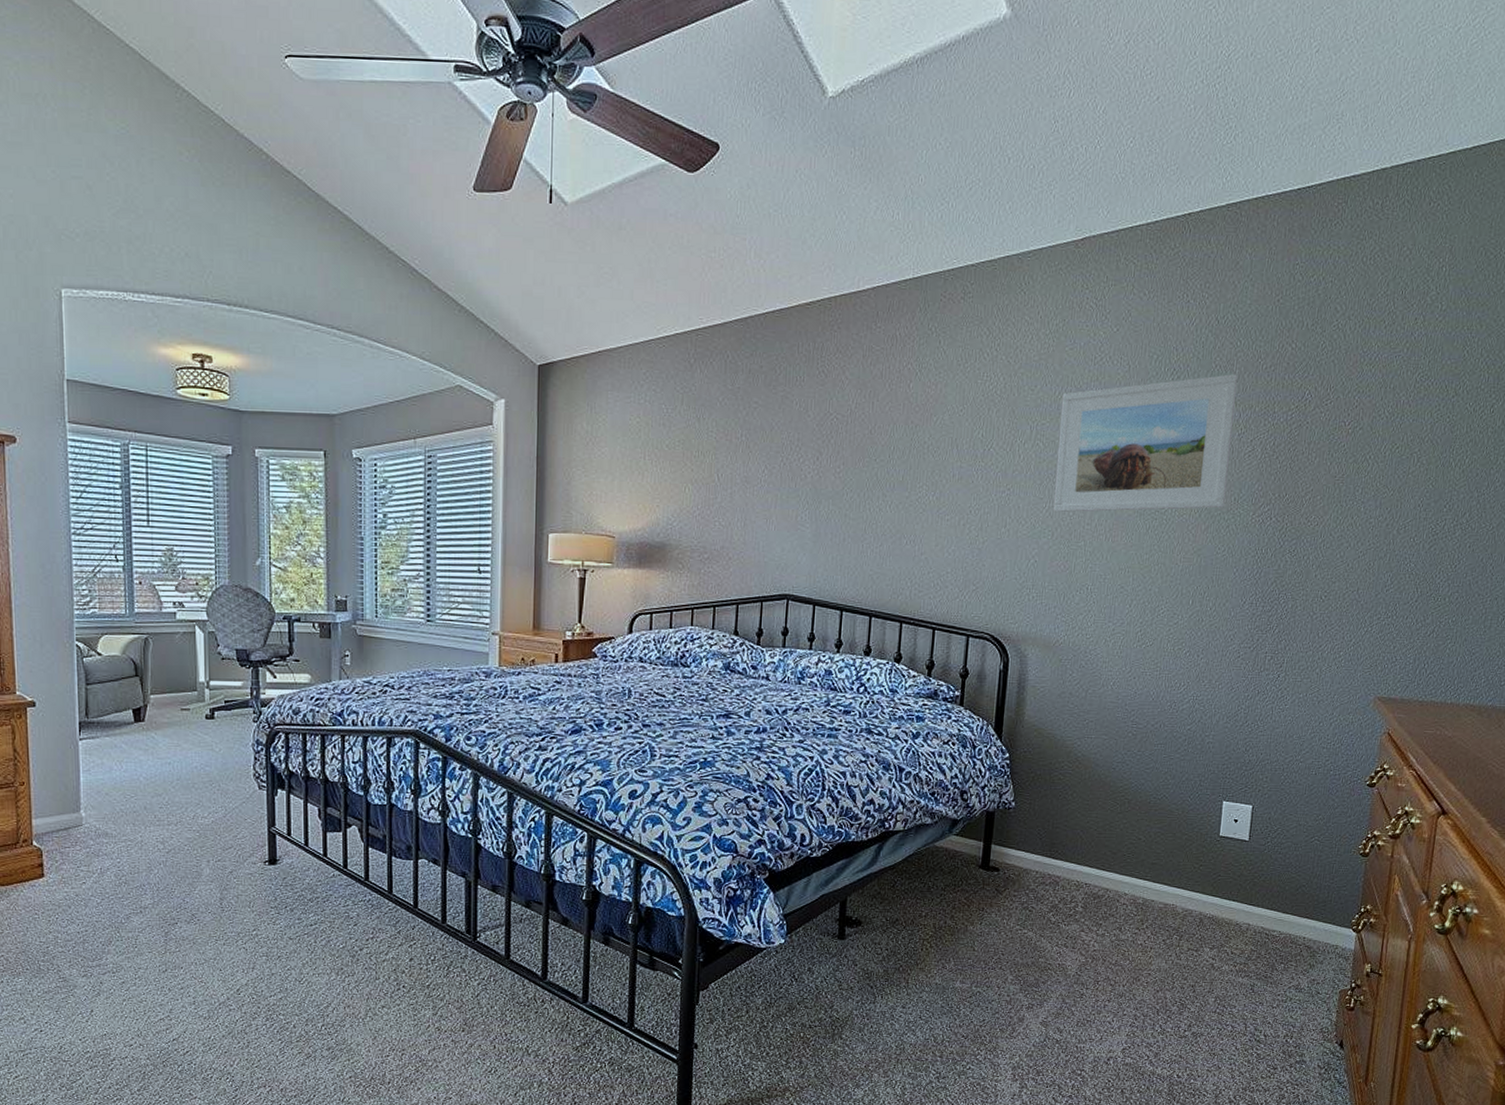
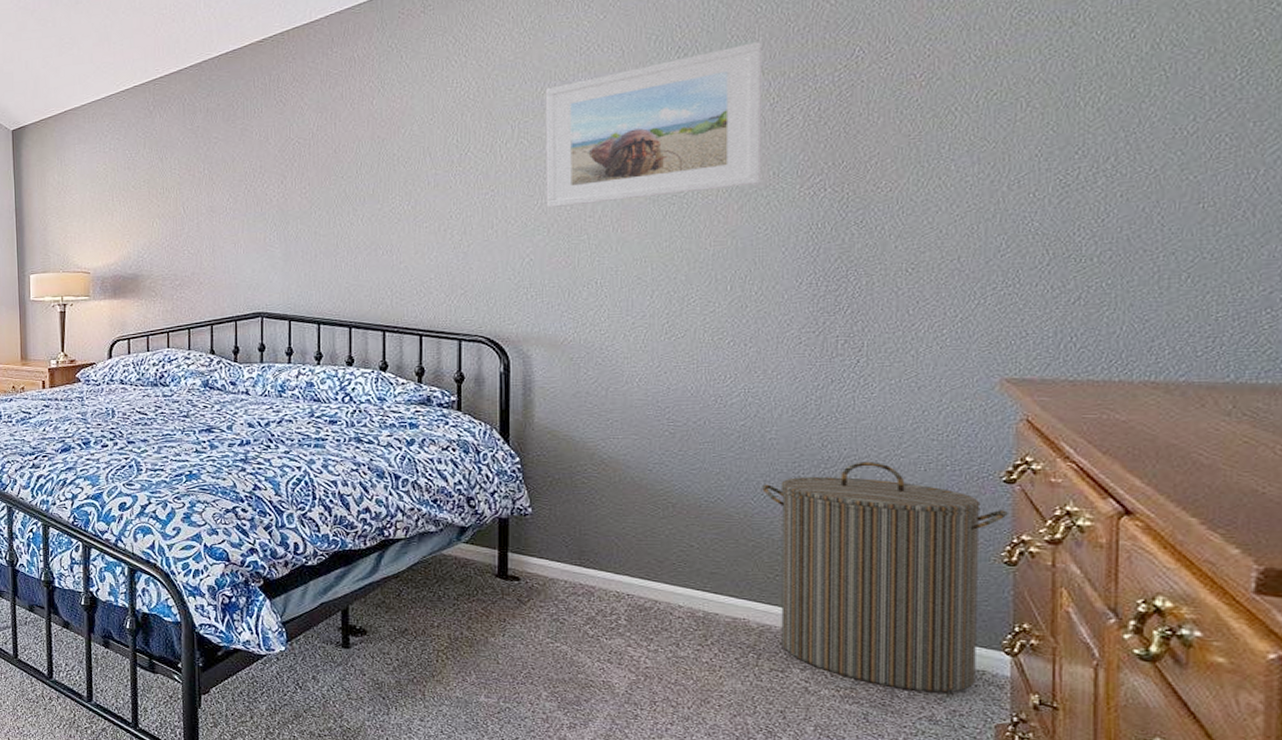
laundry hamper: none [1197,765,1367,965] -> present [762,461,1008,693]

